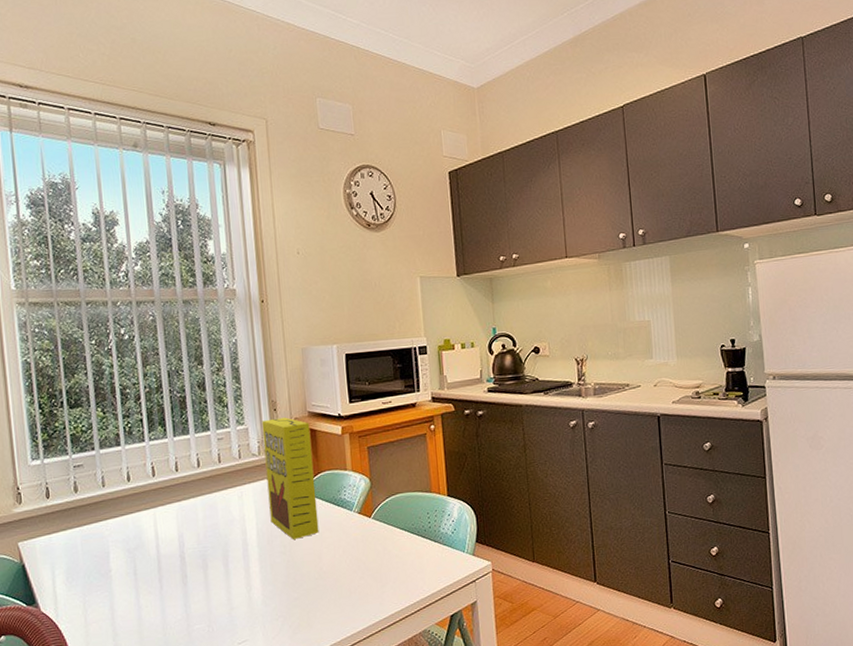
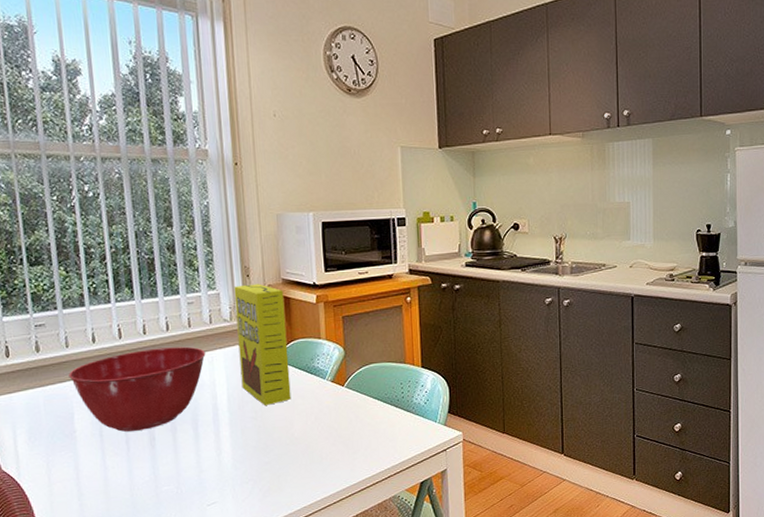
mixing bowl: none [105,482,235,570] -> present [68,346,206,432]

